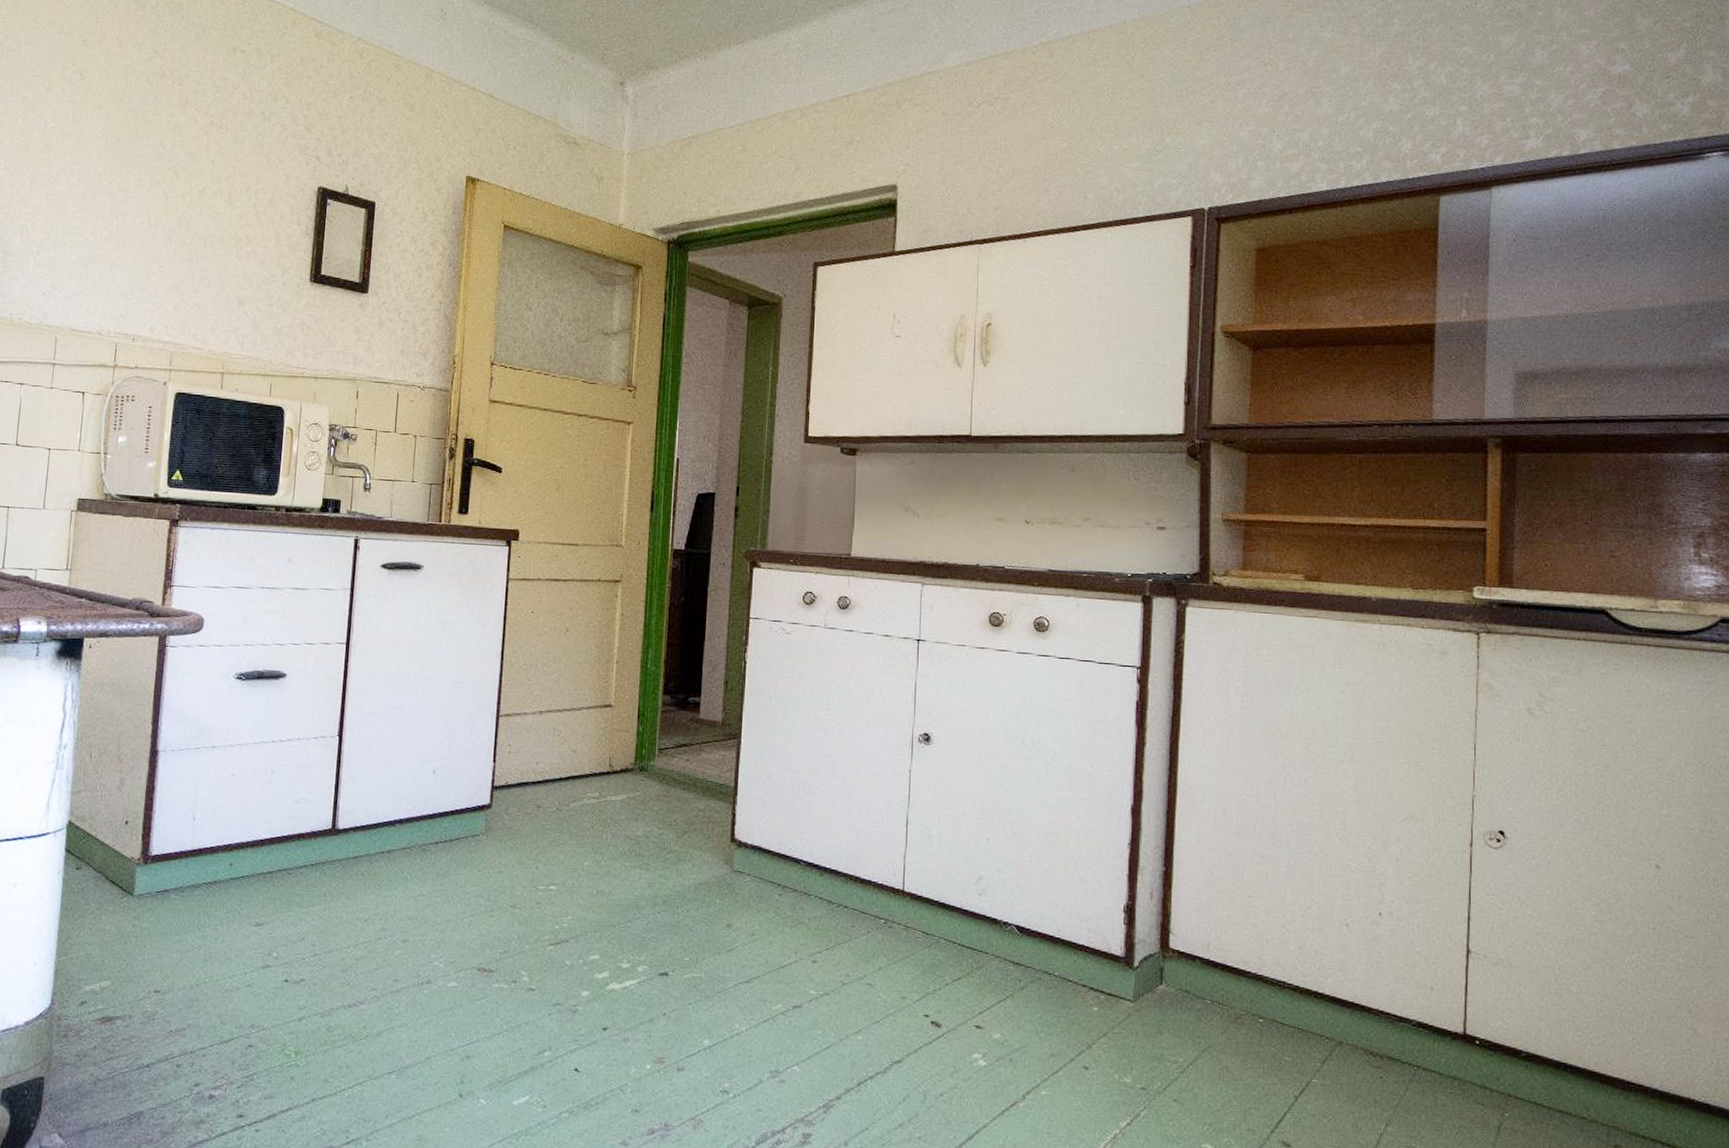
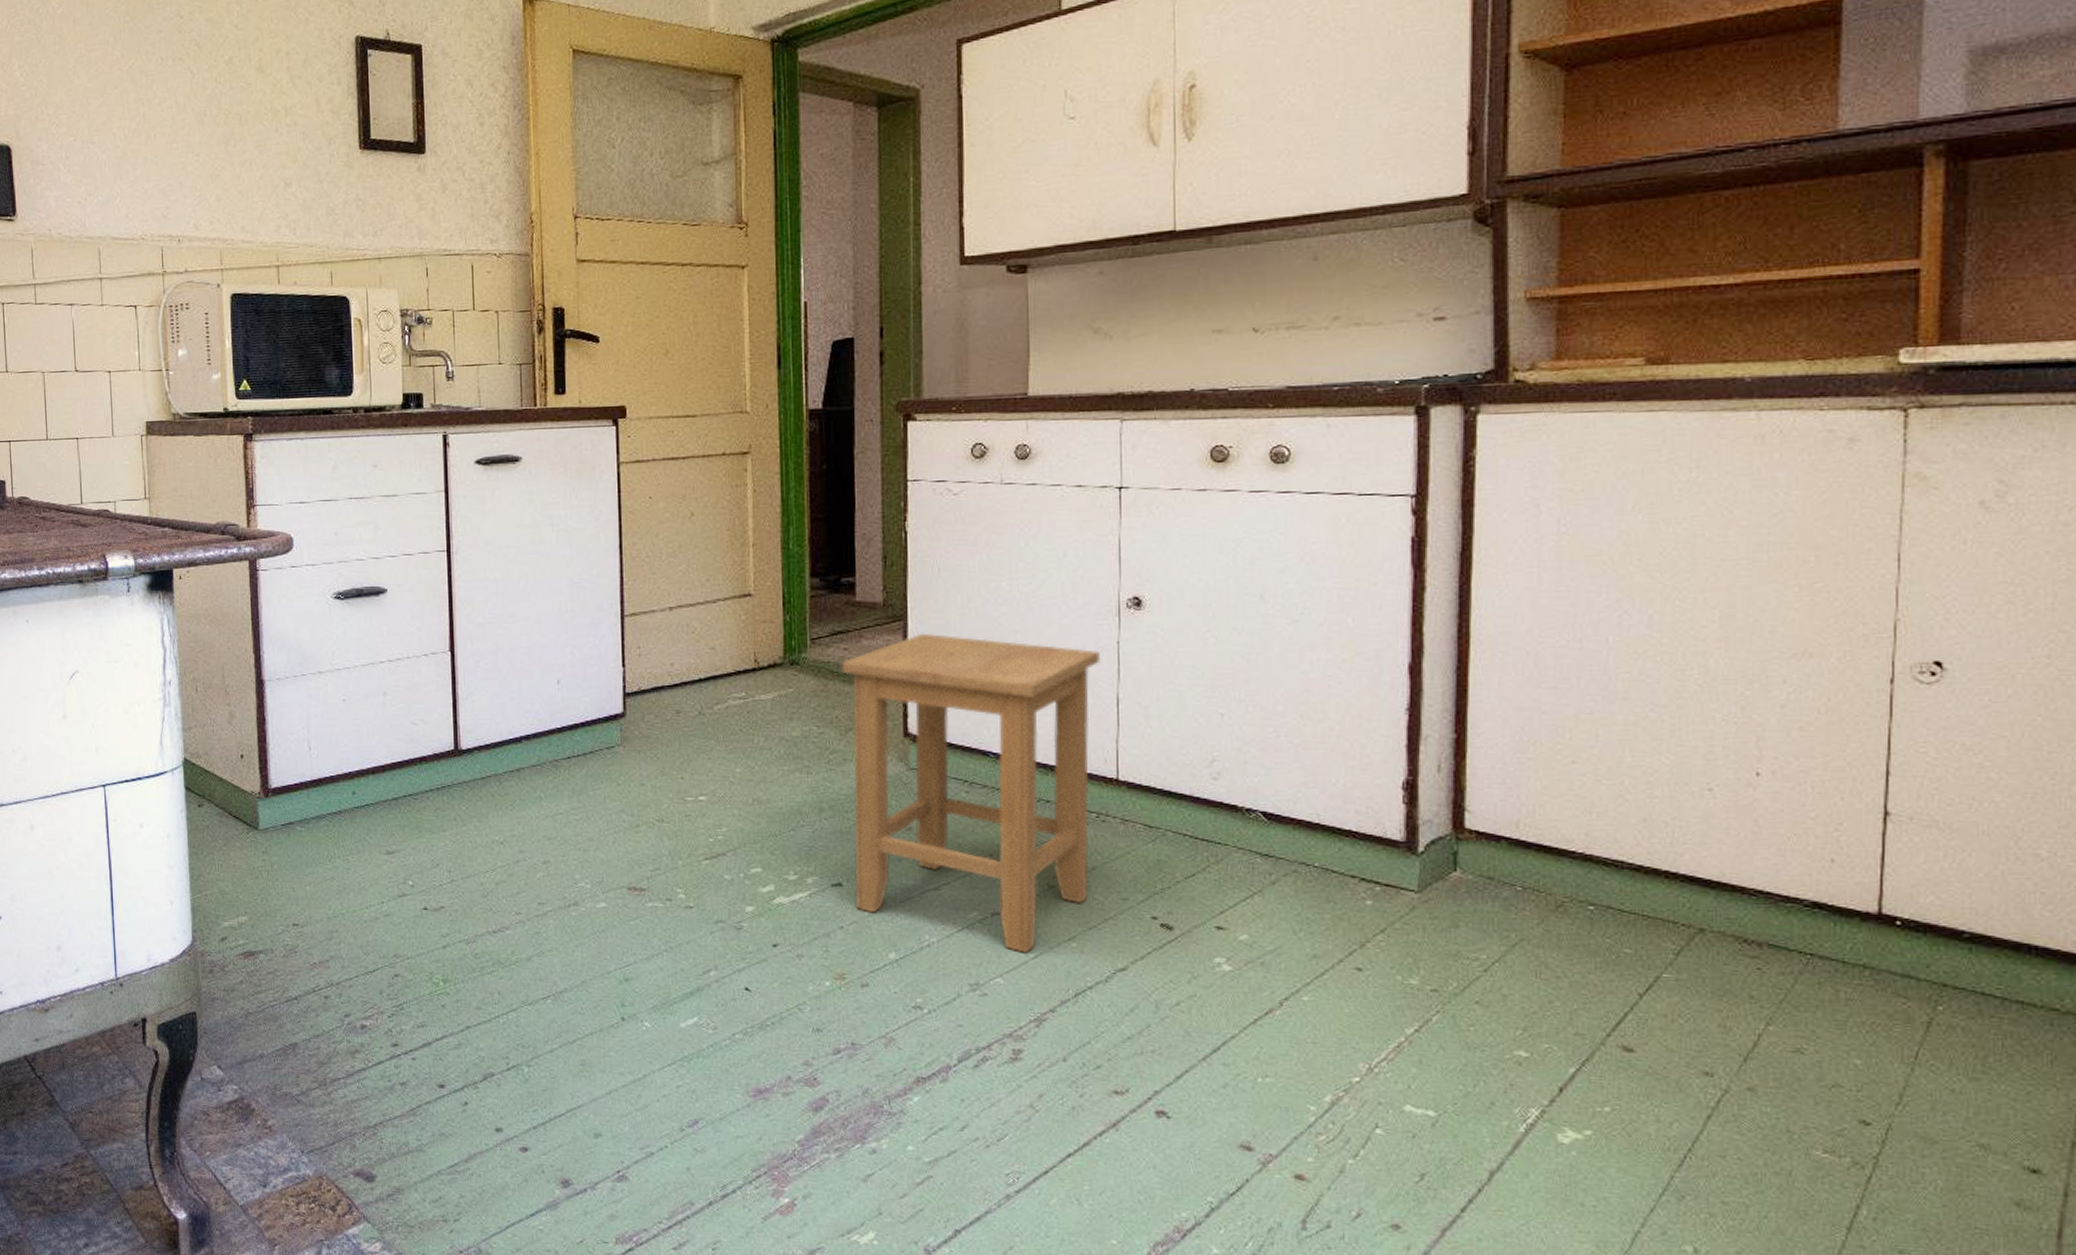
stool: none [678,751,896,1044] -> present [842,633,1101,953]

